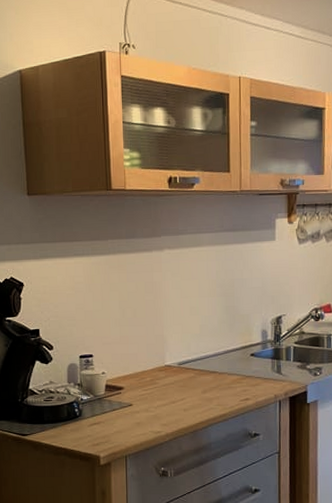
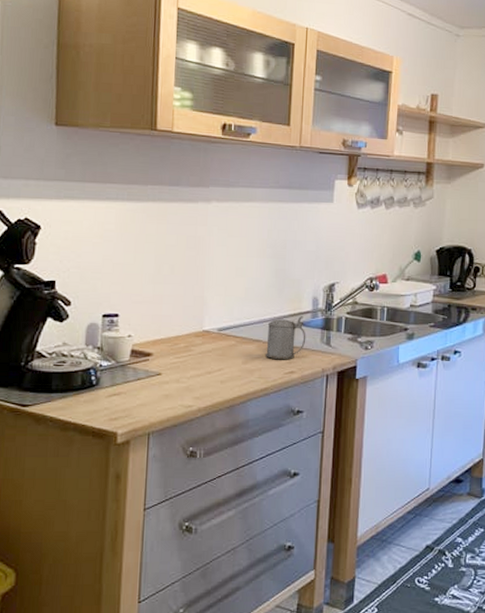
beer stein: none [222,348,258,389] -> present [266,316,306,360]

